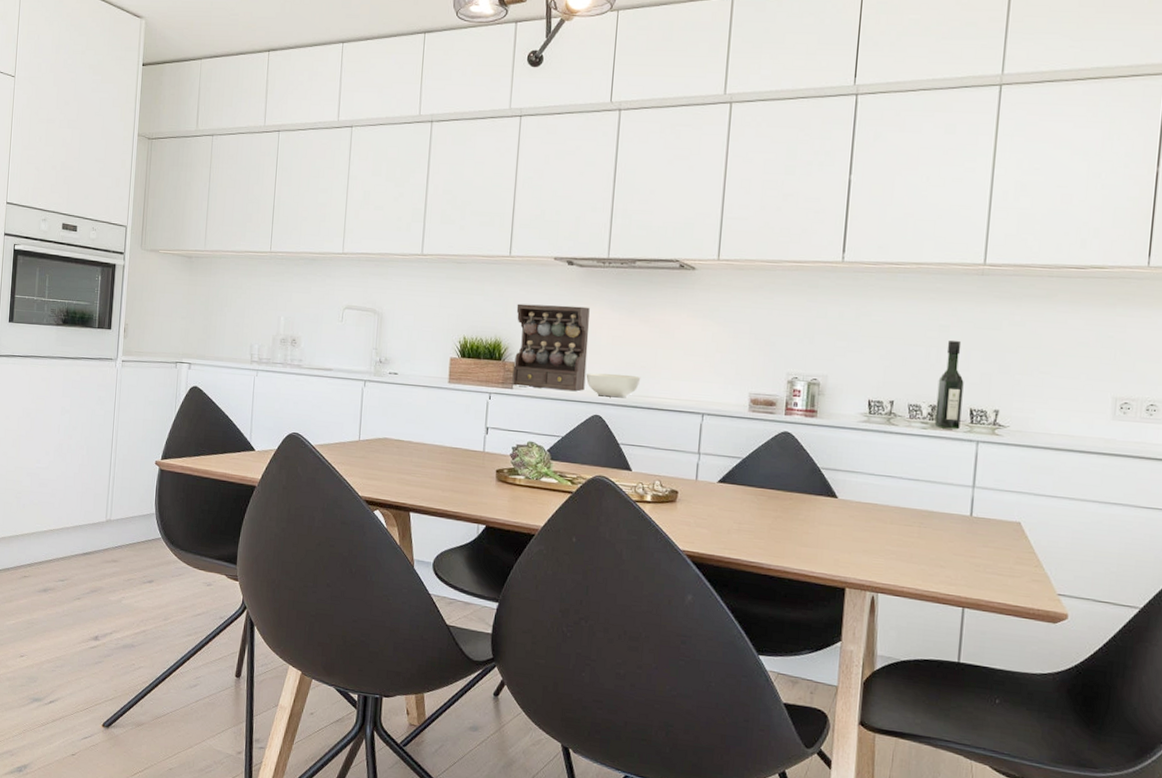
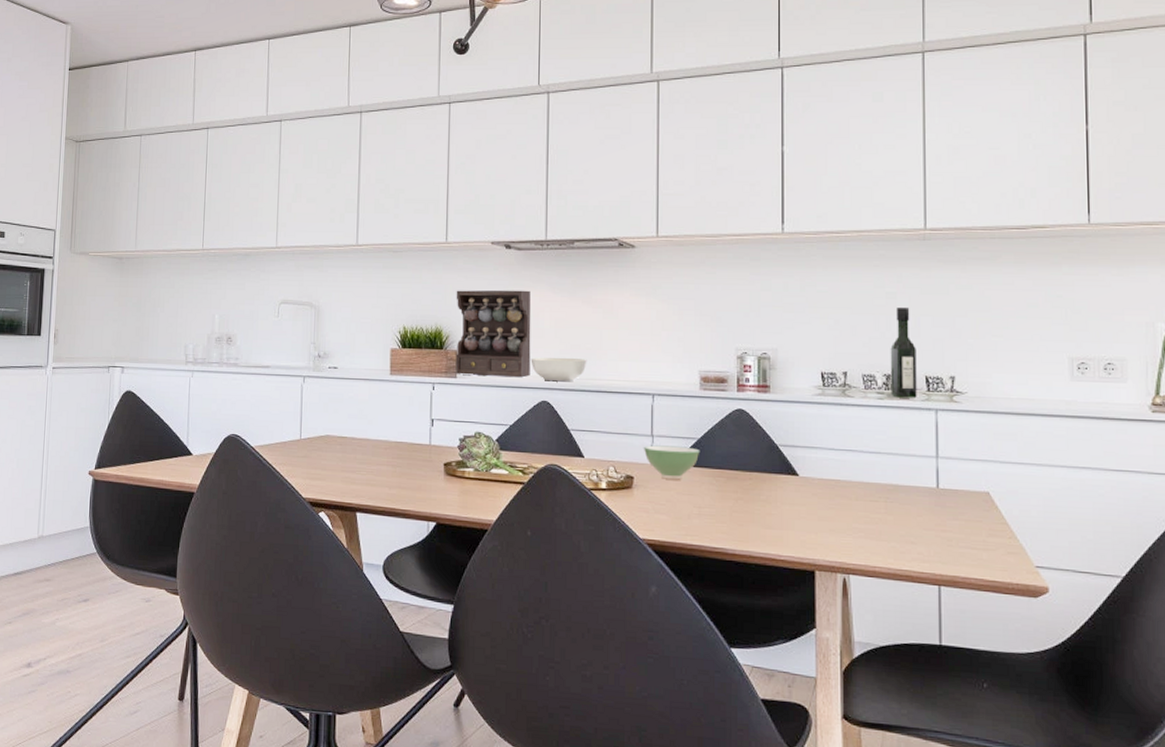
bowl: none [689,462,745,497] -> present [643,445,700,480]

